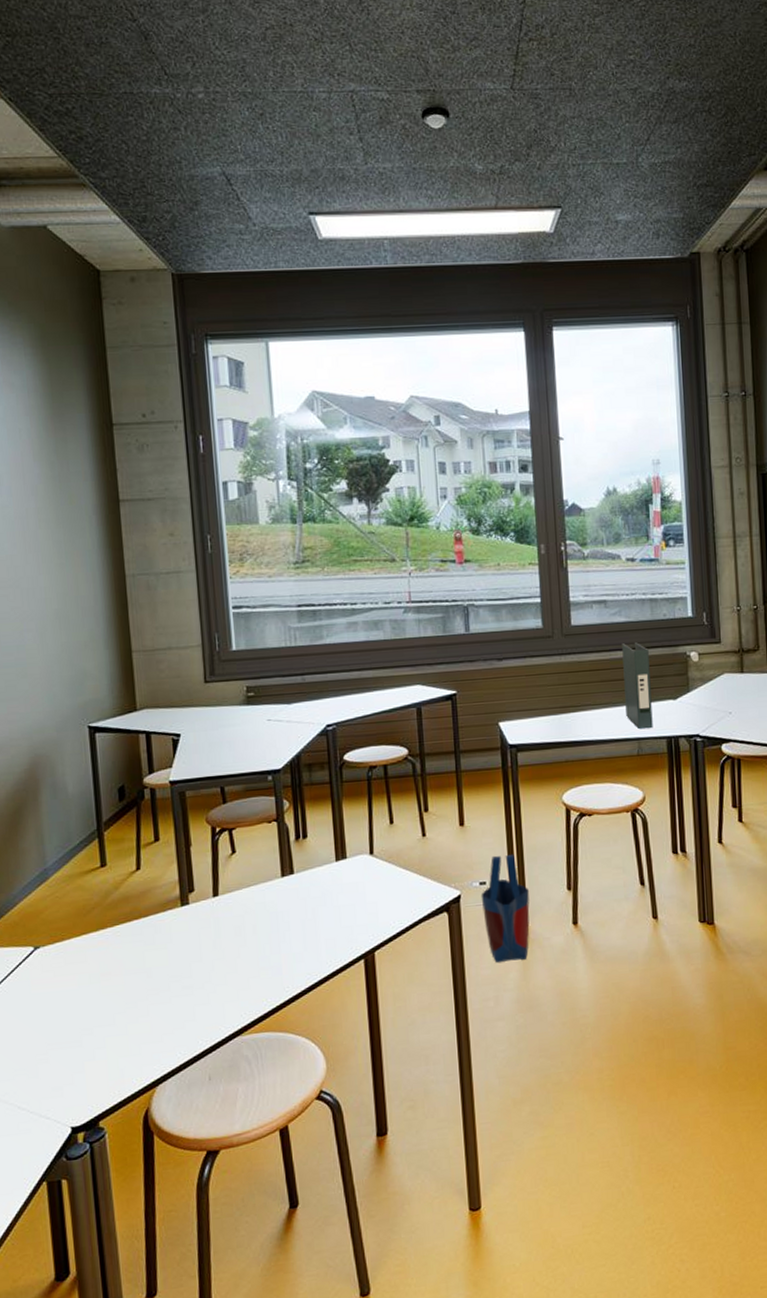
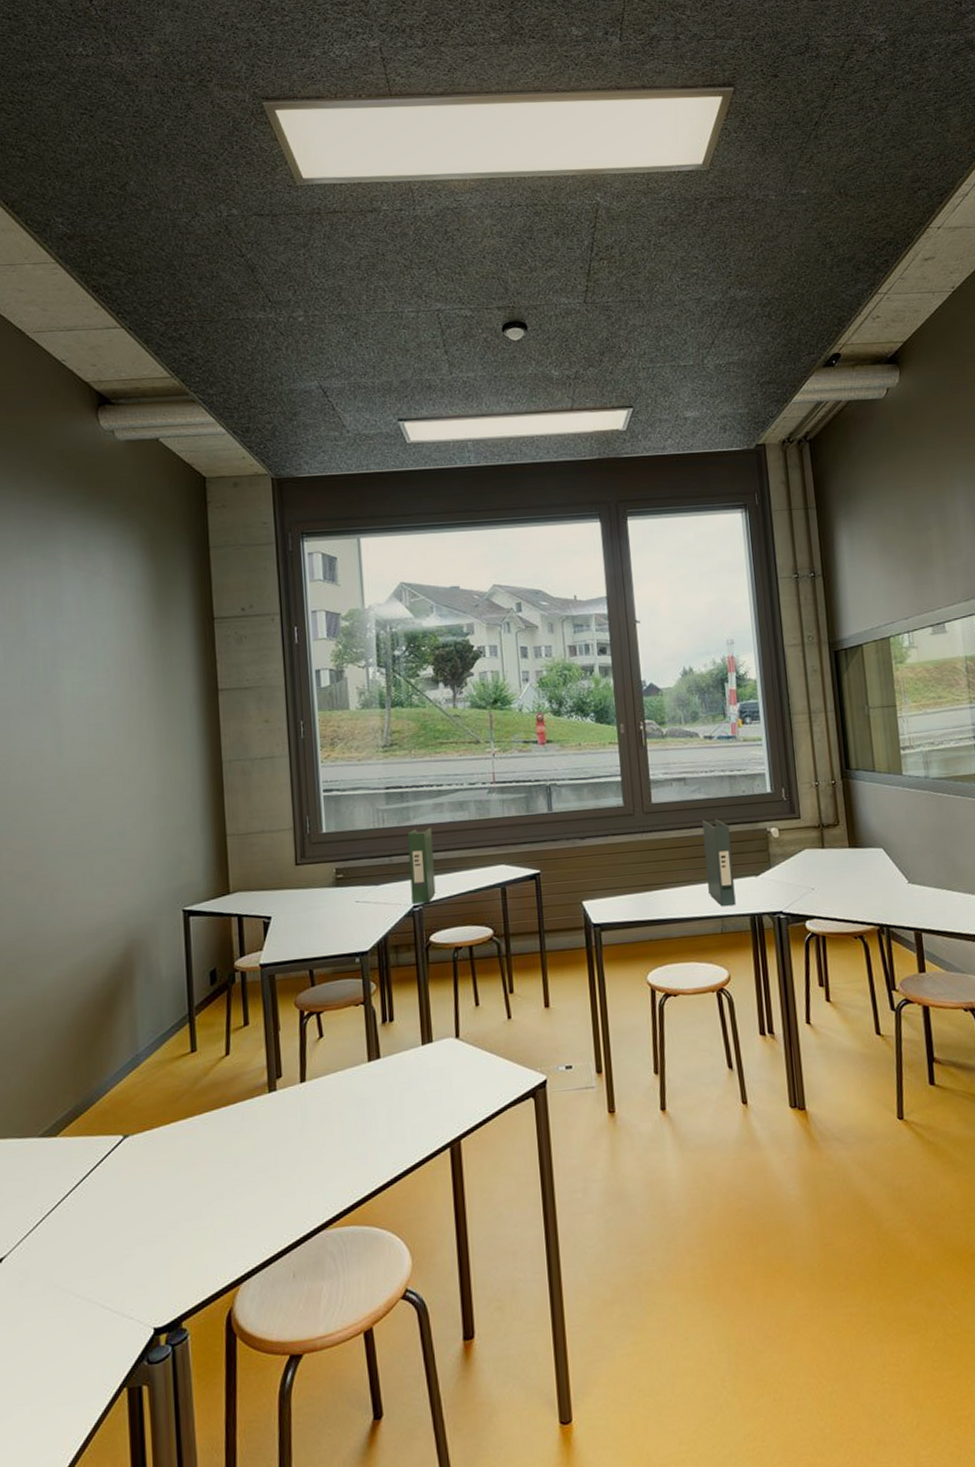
binder: none [320,646,350,723] -> present [407,827,436,904]
tote bag: present [481,854,530,962] -> none [567,1036,617,1151]

